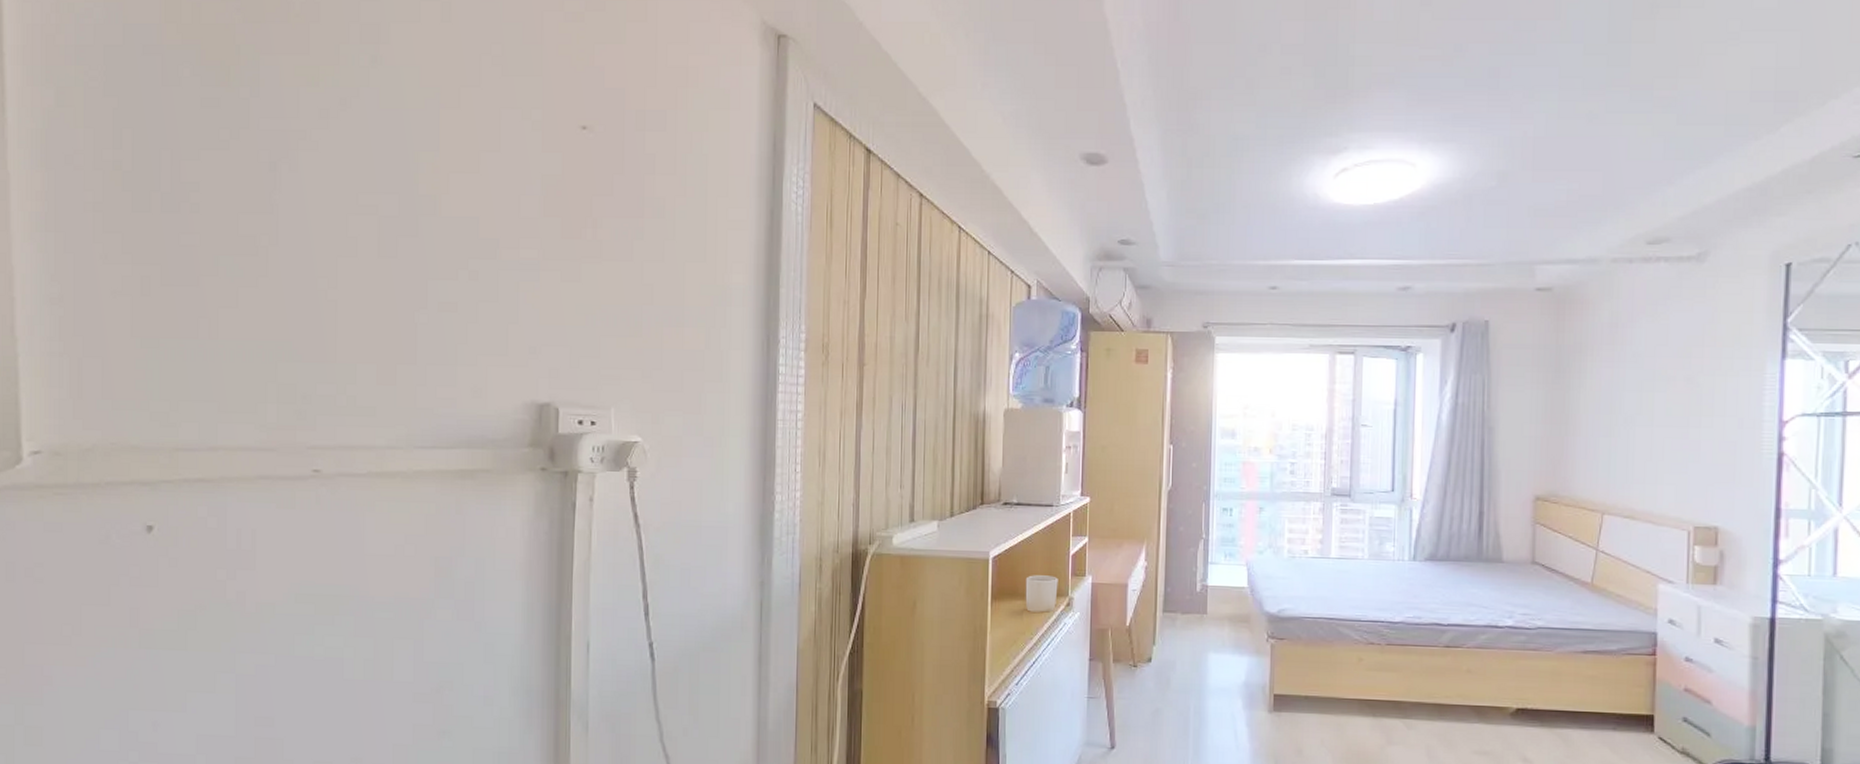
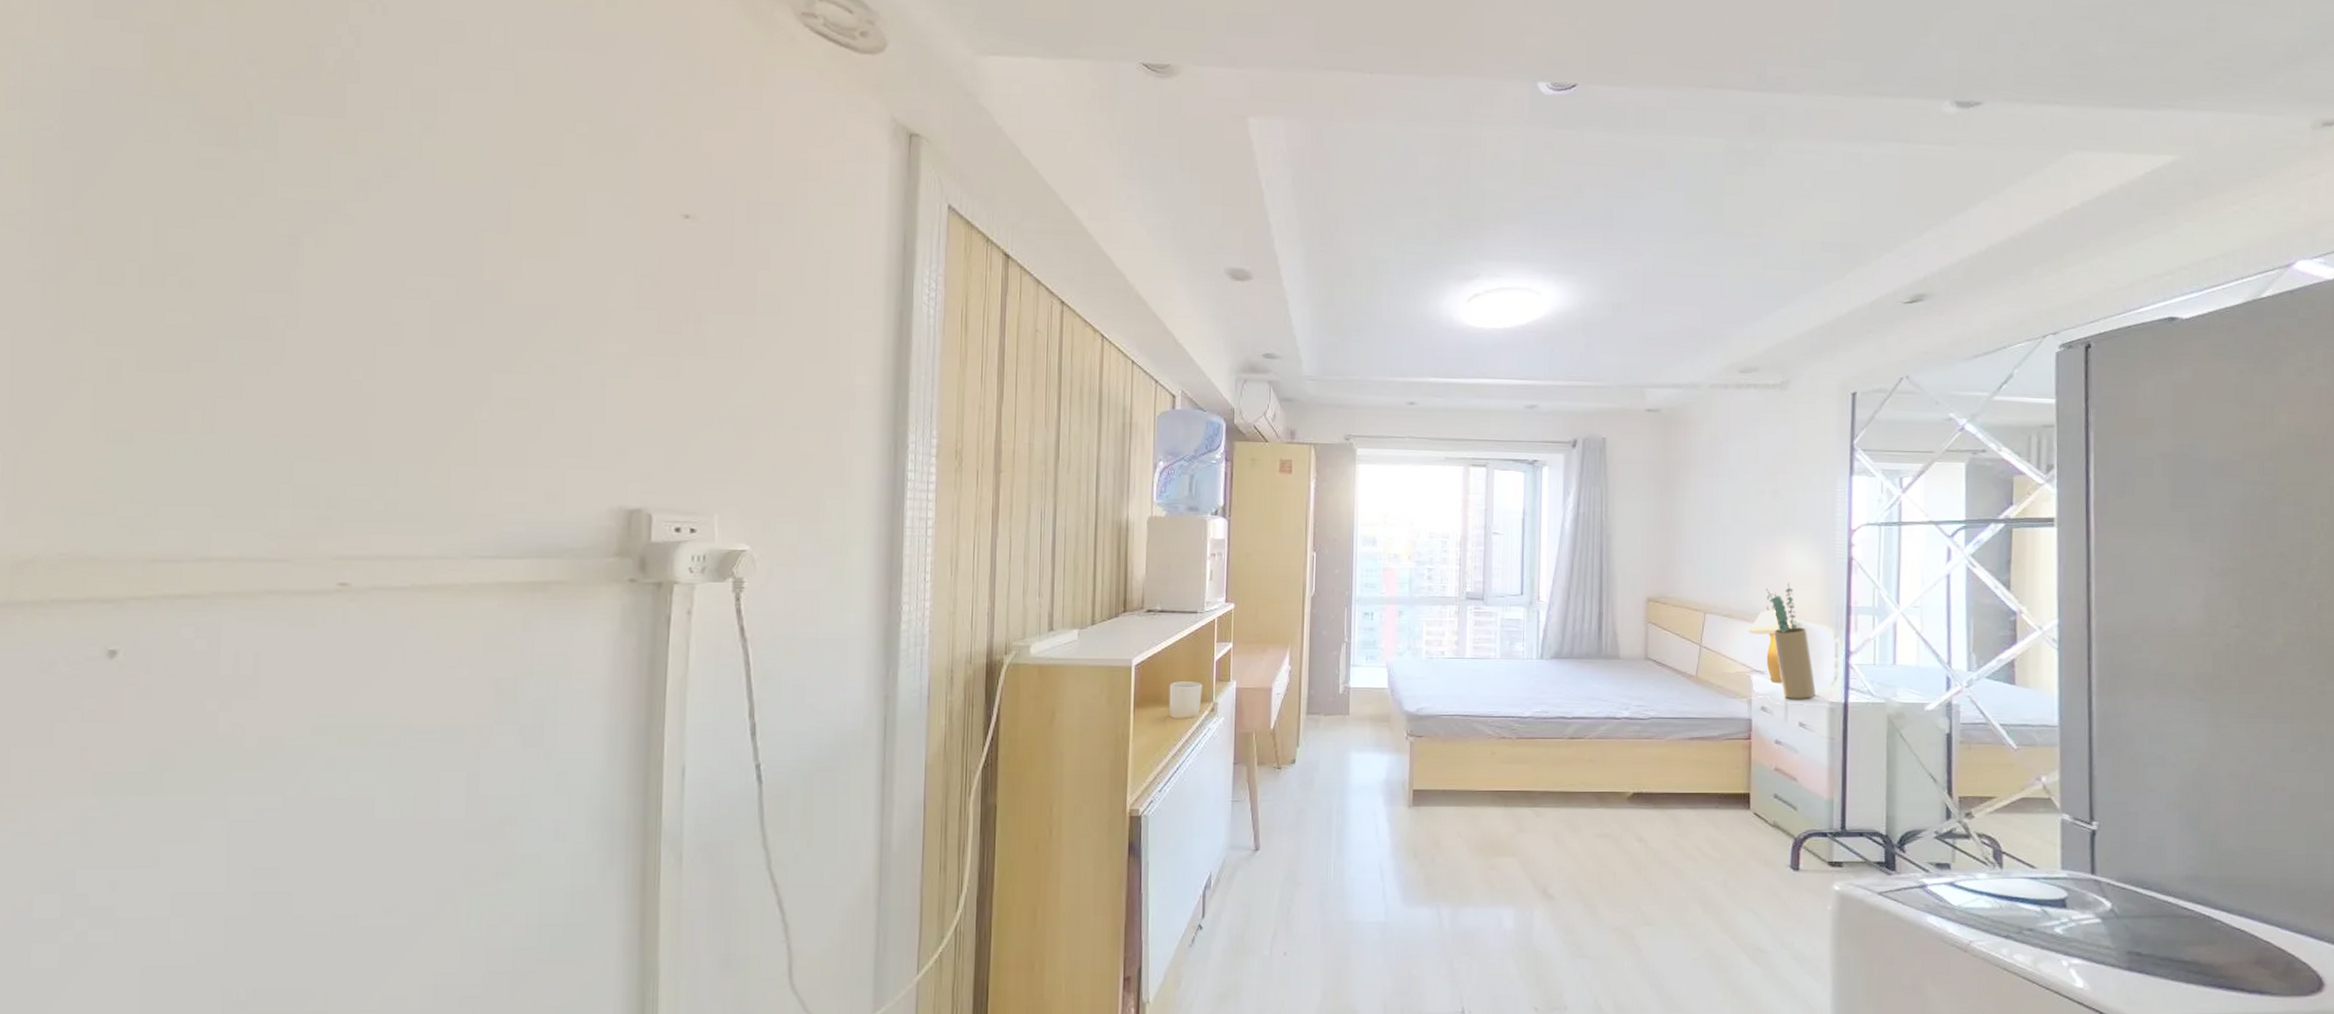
table lamp: none [1654,506,1708,594] -> present [1748,605,1792,683]
vase: none [1675,482,1736,614] -> present [1765,584,1816,700]

